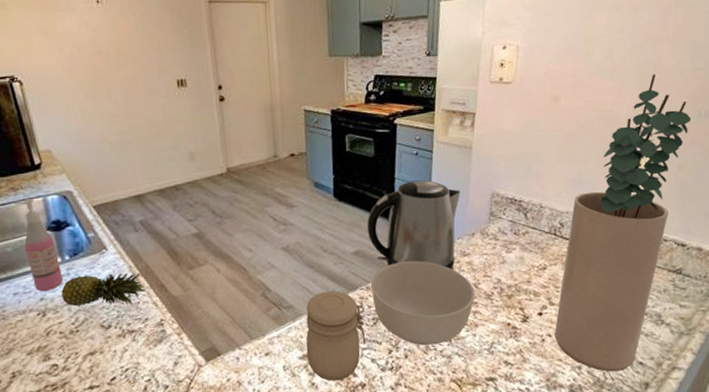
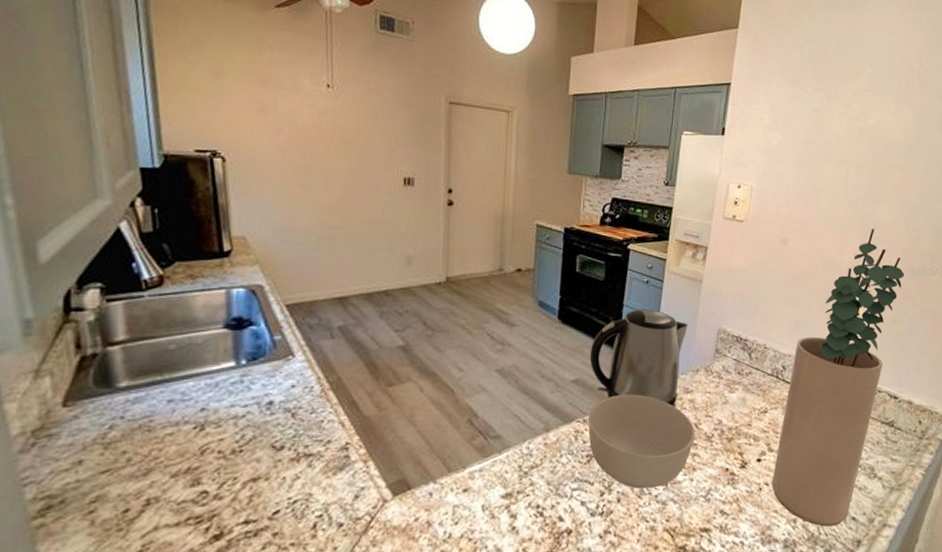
soap dispenser: present [14,199,64,292] -> none [189,290,235,401]
fruit: present [61,272,146,307] -> none [229,384,334,423]
jar: present [306,291,366,381] -> none [510,422,579,526]

